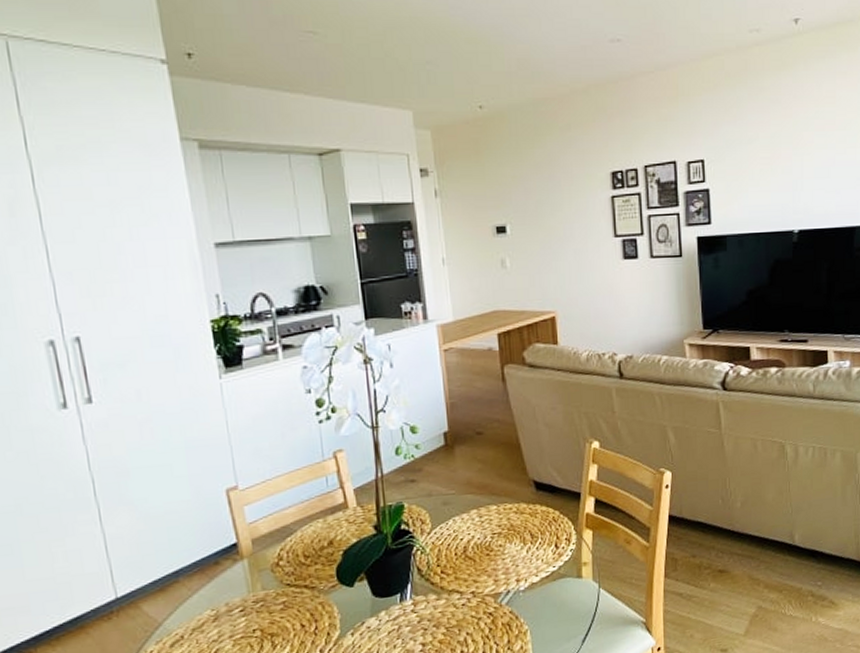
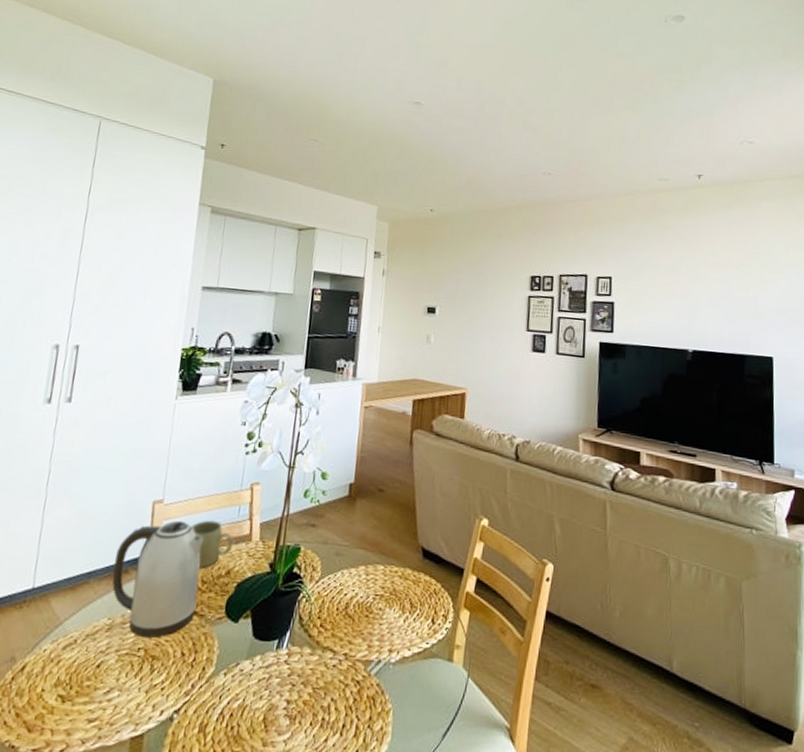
kettle: none [200,502,305,620] -> present [111,520,204,638]
mug: none [277,495,329,546] -> present [190,520,234,570]

